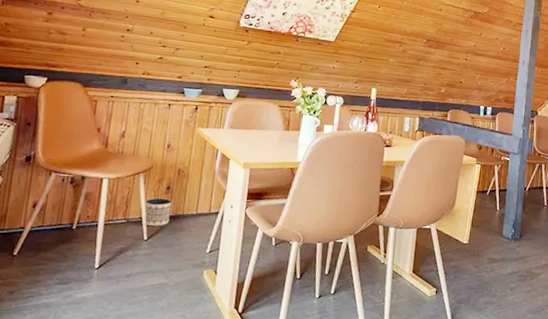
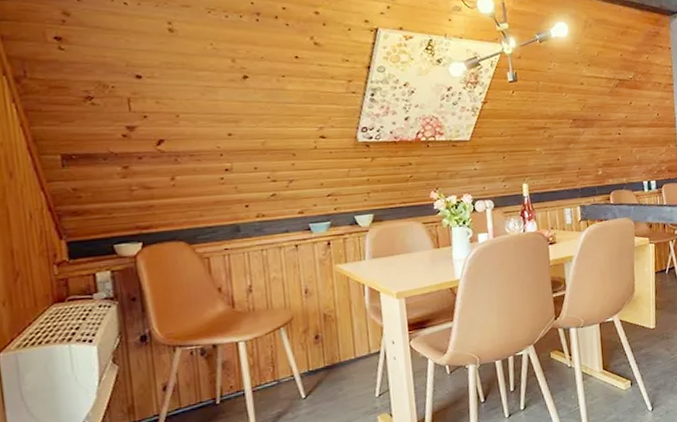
planter: present [145,198,172,226] -> none [294,349,326,383]

